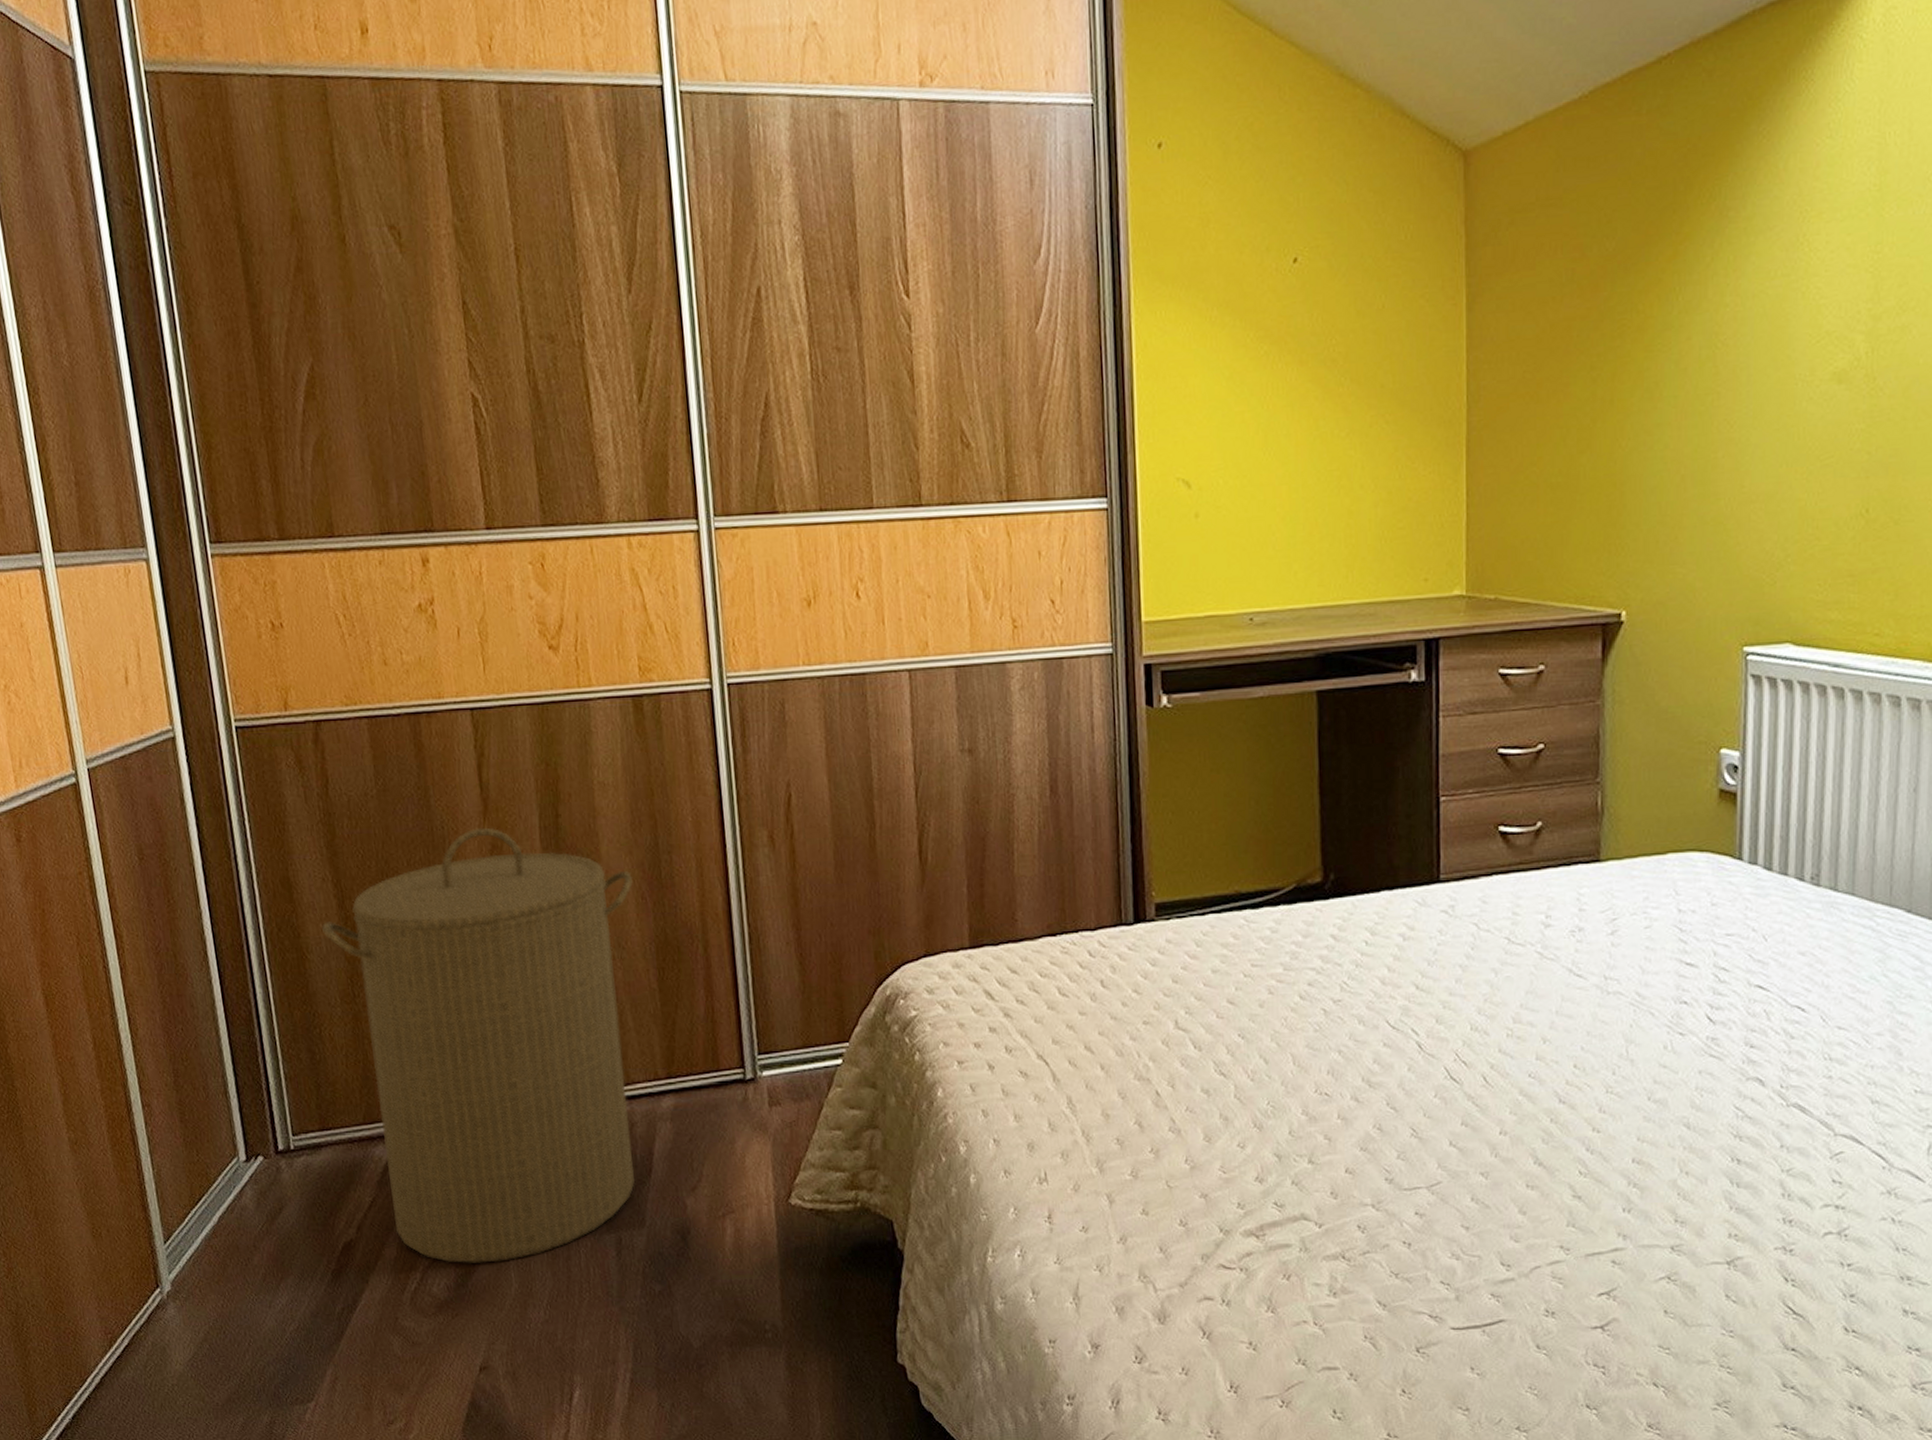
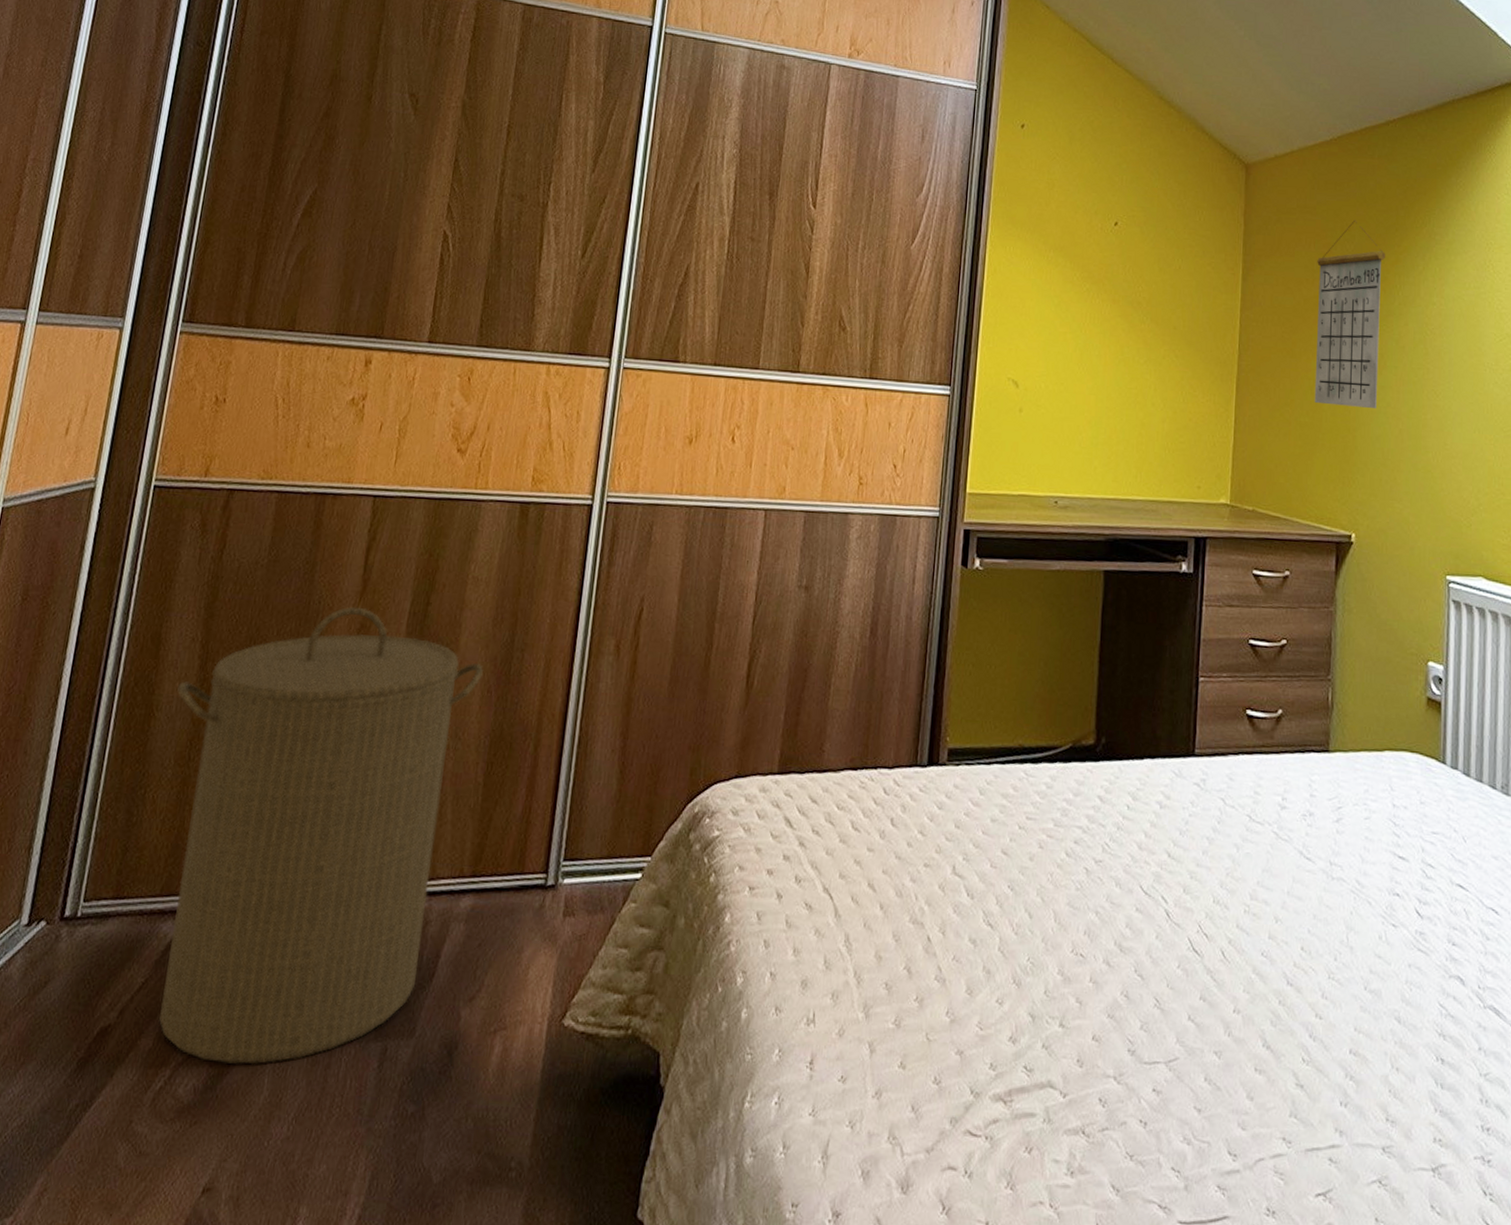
calendar: none [1566,206,1660,457] -> present [1314,220,1386,408]

